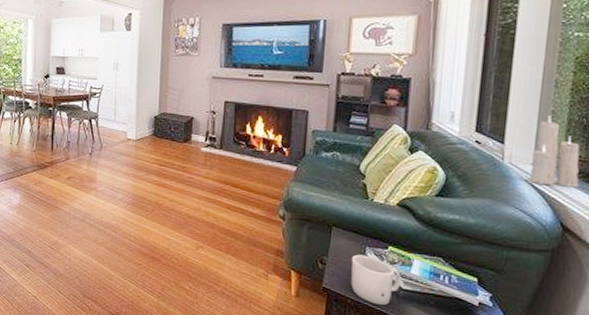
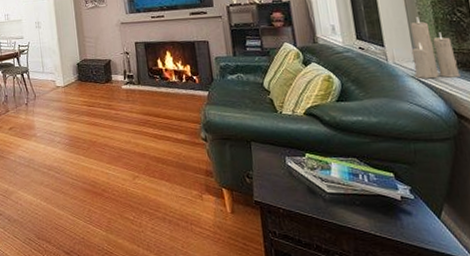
mug: present [350,254,402,306] -> none [274,164,325,212]

